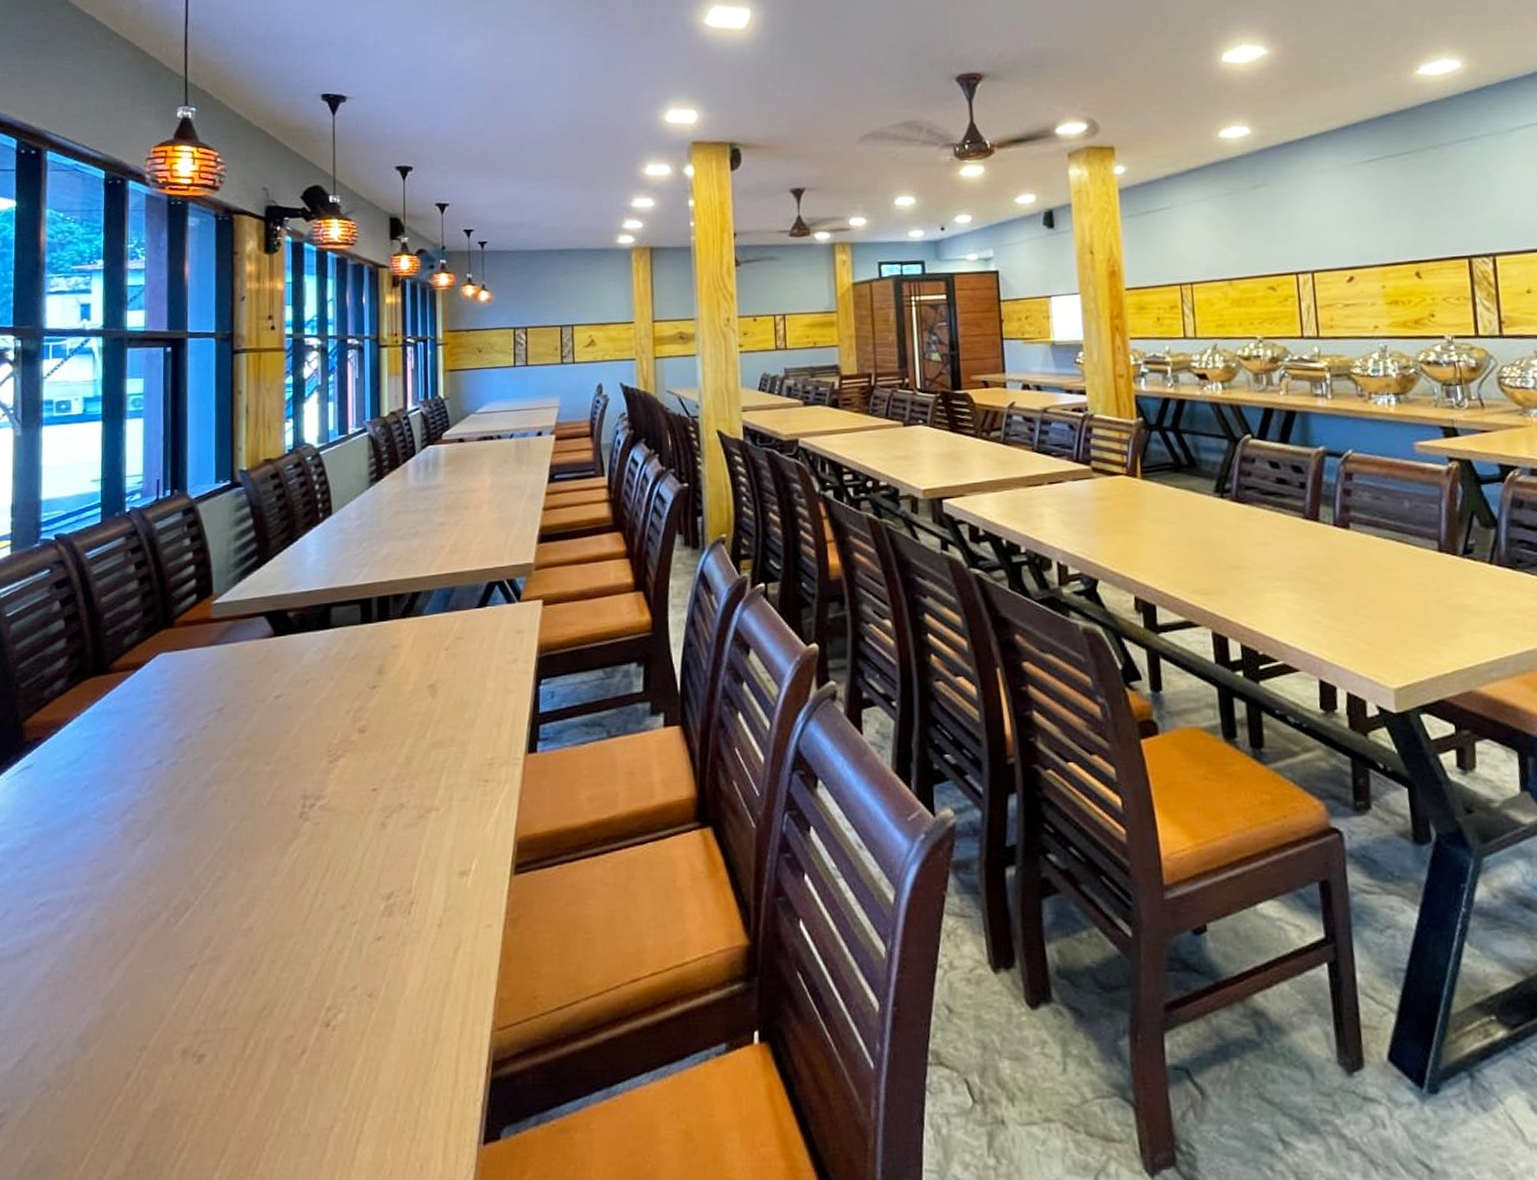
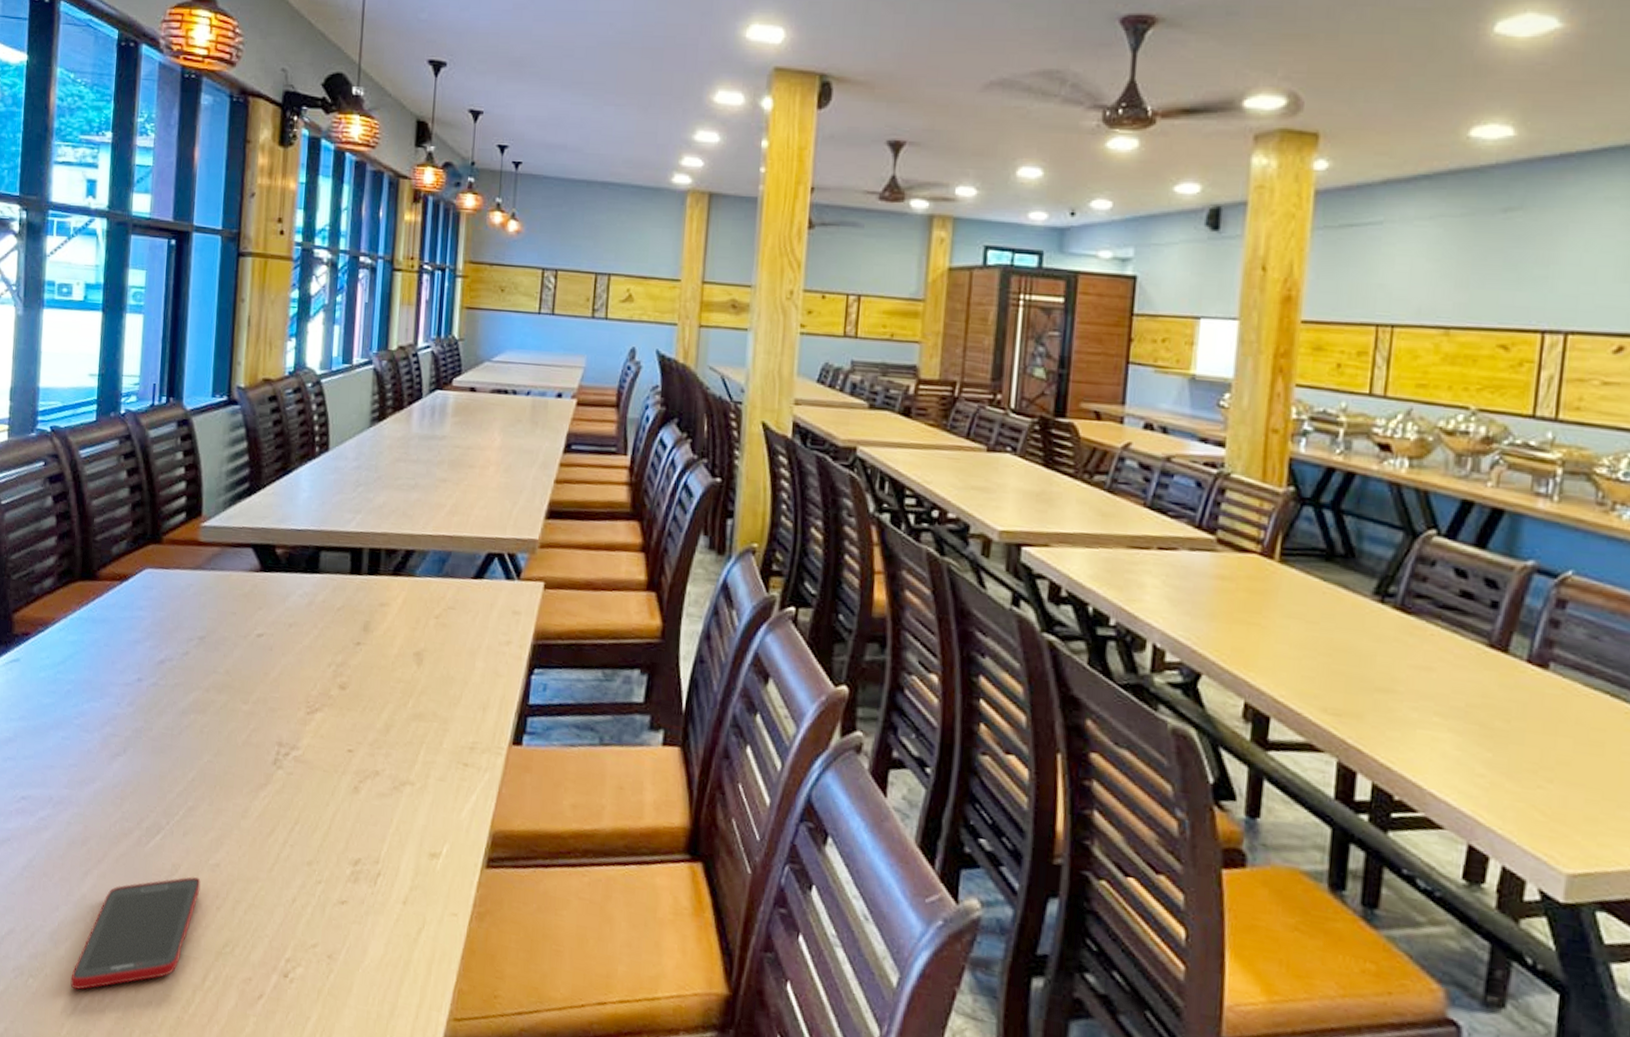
cell phone: none [102,945,234,1090] -> present [70,876,201,990]

